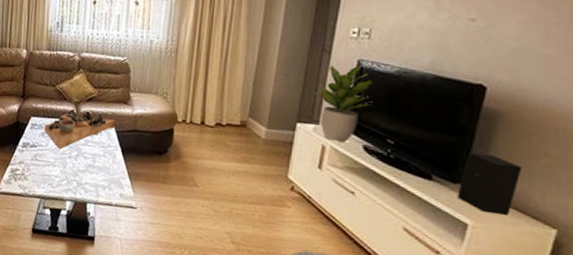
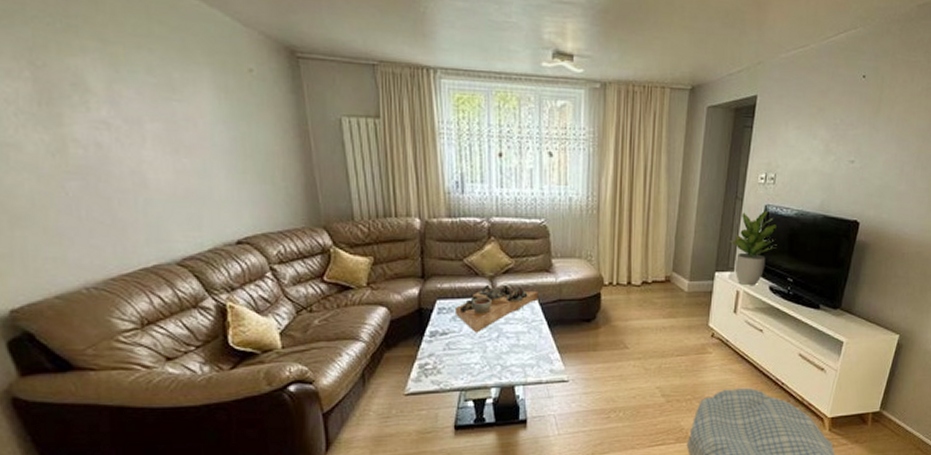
speaker: present [457,151,522,217] -> none [837,280,880,330]

